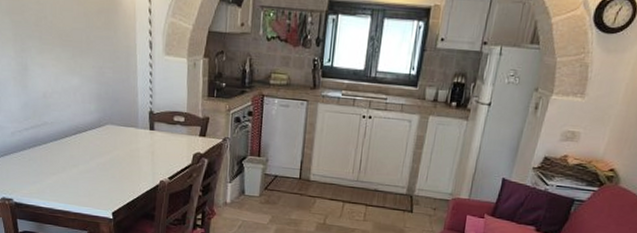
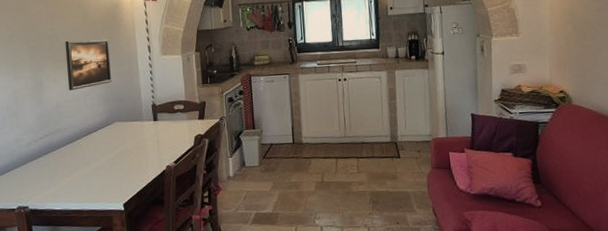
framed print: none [54,20,106,81] -> present [65,39,112,90]

